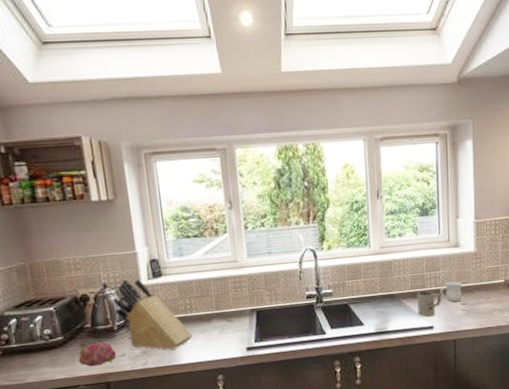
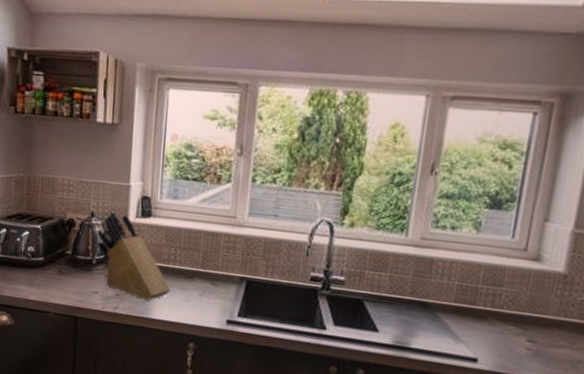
fruit: present [78,341,117,367] -> none [53,270,90,297]
mug: present [417,290,441,317] -> none [458,307,498,345]
mug: present [440,281,463,303] -> none [497,304,536,336]

